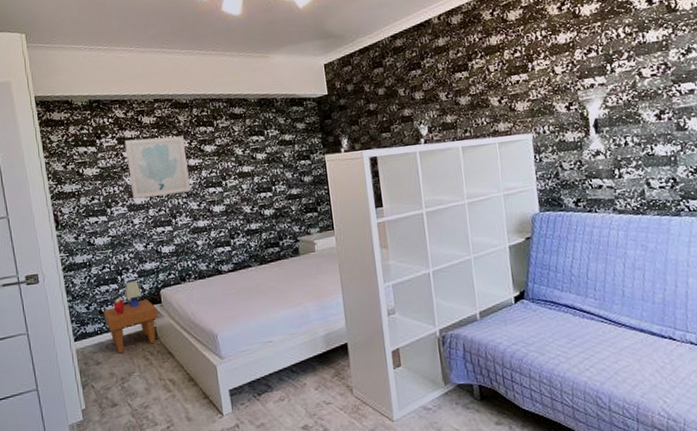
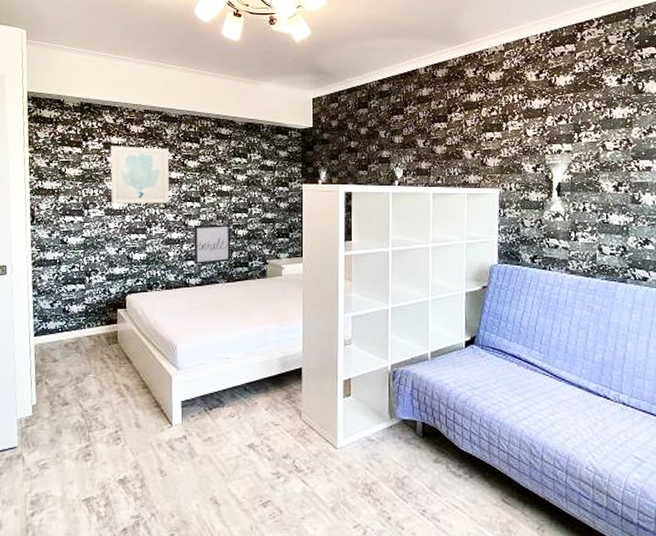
side table: present [104,280,158,354] -> none [67,283,121,354]
wall art: none [219,204,261,251] -> present [193,223,231,265]

